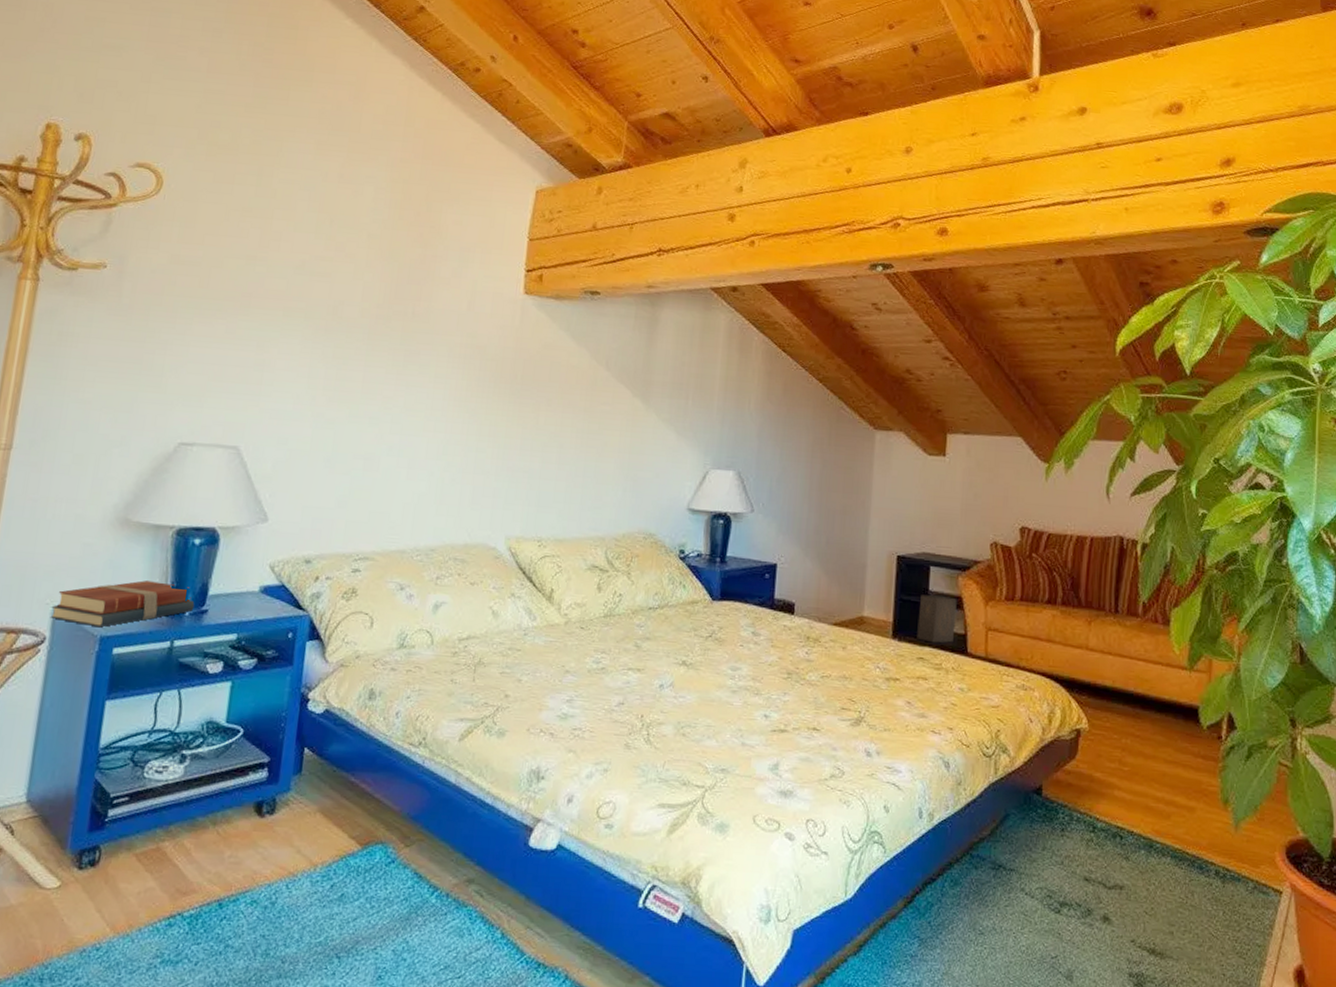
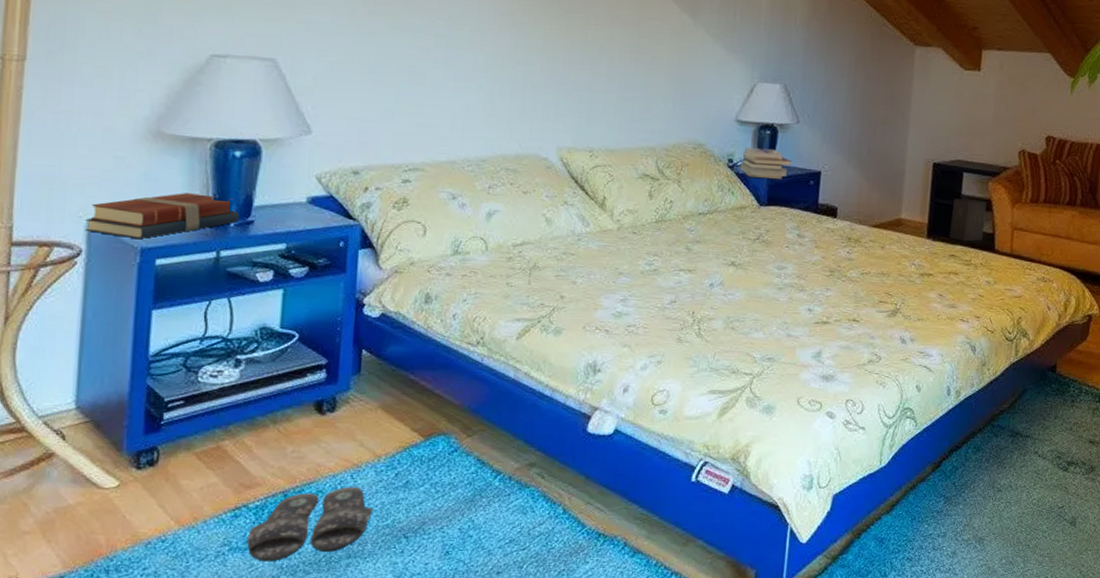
slippers: none [179,897,307,978] -> present [247,486,373,562]
books: none [691,537,746,573] -> present [740,147,791,180]

